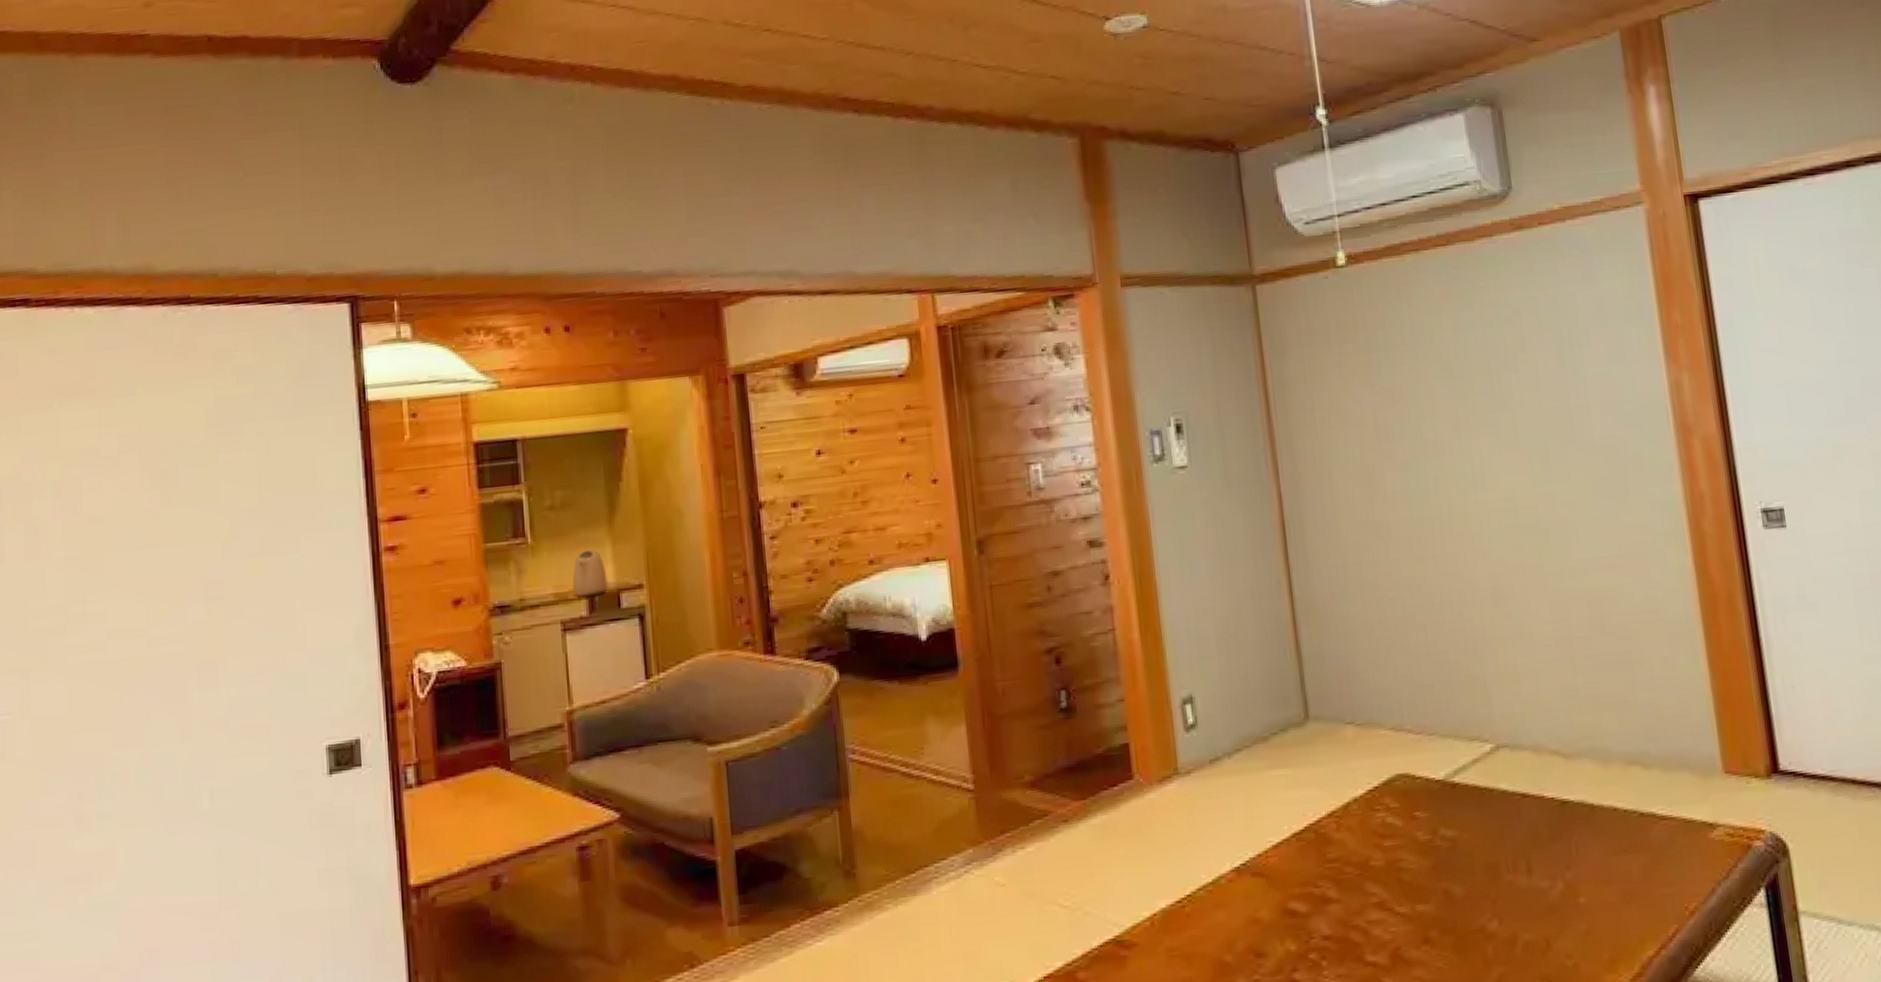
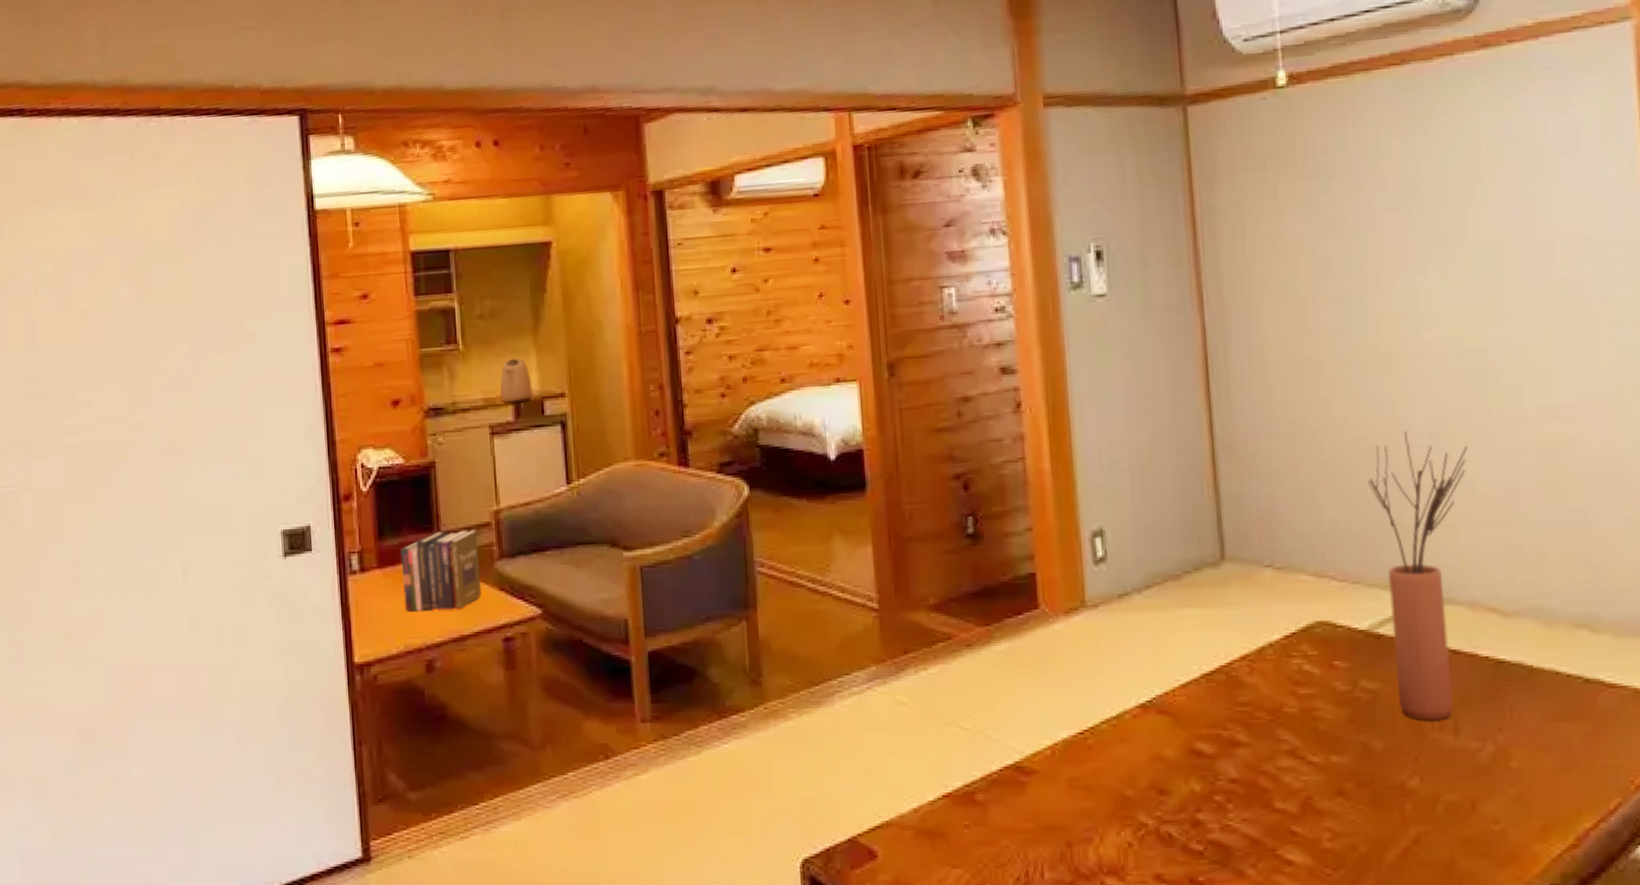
books: none [462,732,553,825] -> present [400,529,481,612]
vase: none [1437,586,1525,863] -> present [1368,431,1468,720]

